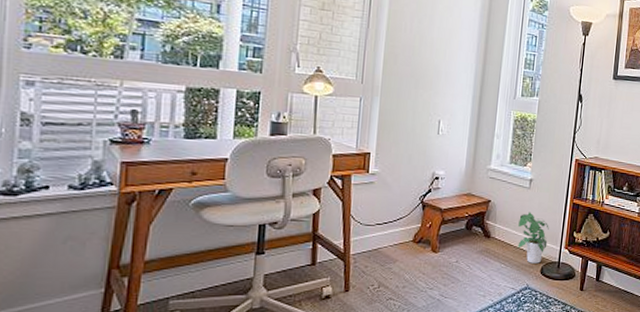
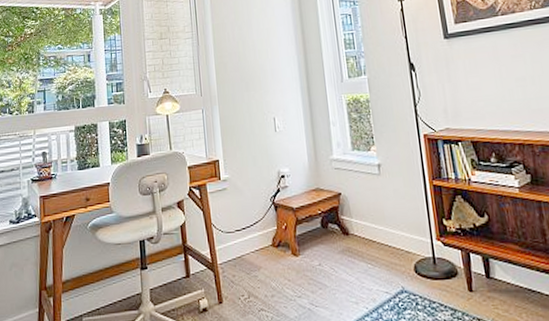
potted plant: present [517,212,549,263] -> none [376,201,415,261]

